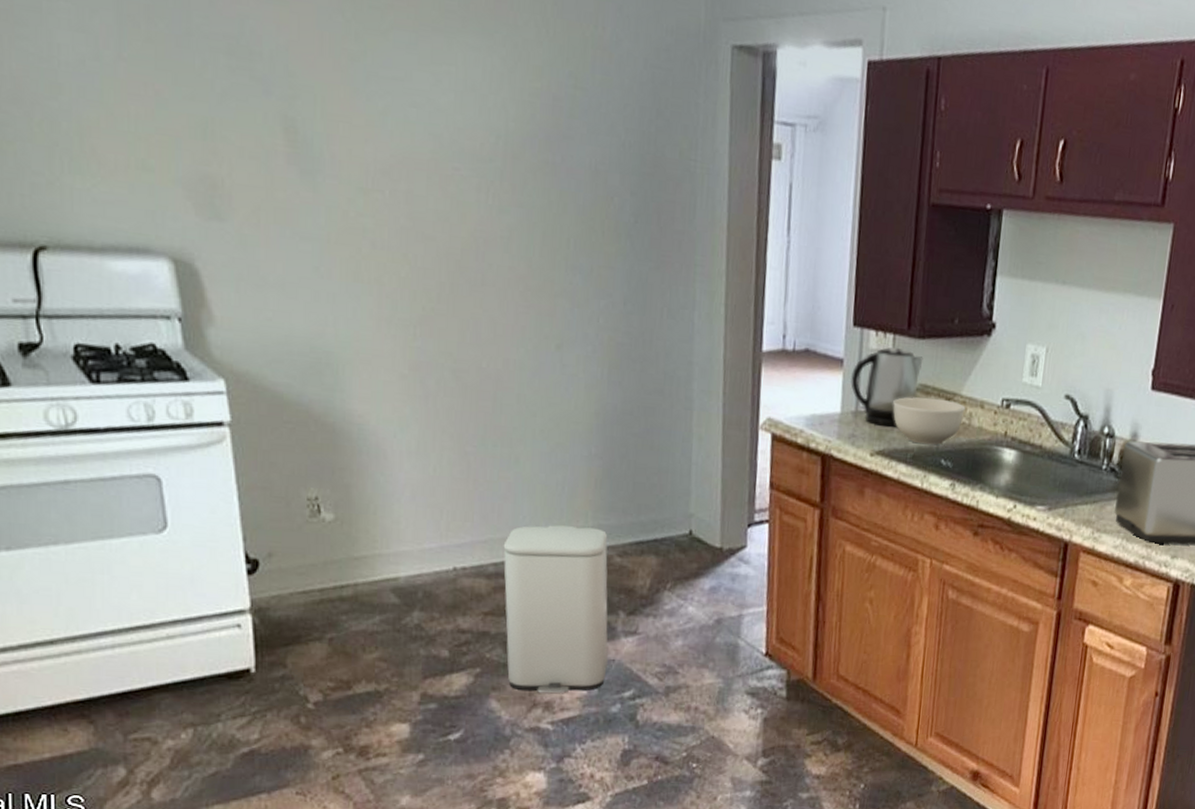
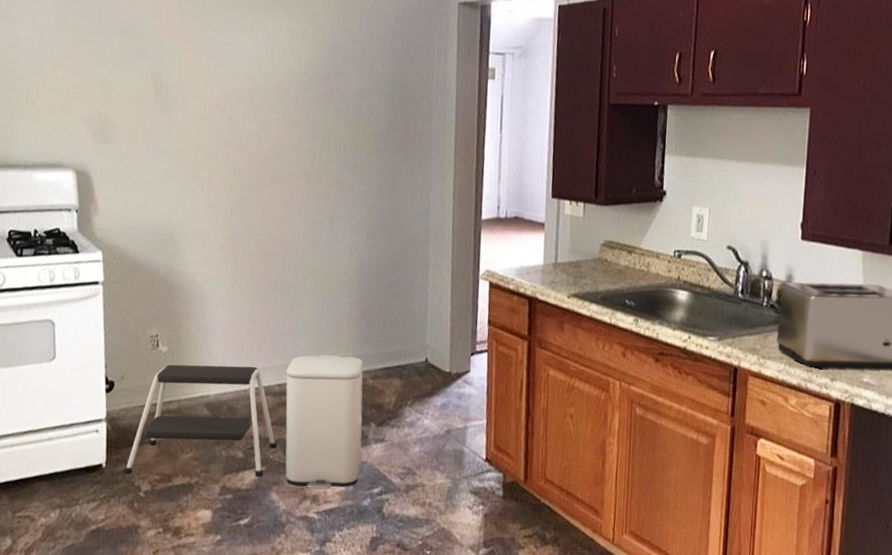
step stool: none [282,537,495,681] -> present [124,364,277,477]
kettle: present [851,346,923,426] -> none [551,212,608,274]
bowl: present [893,397,965,445] -> none [585,251,644,289]

